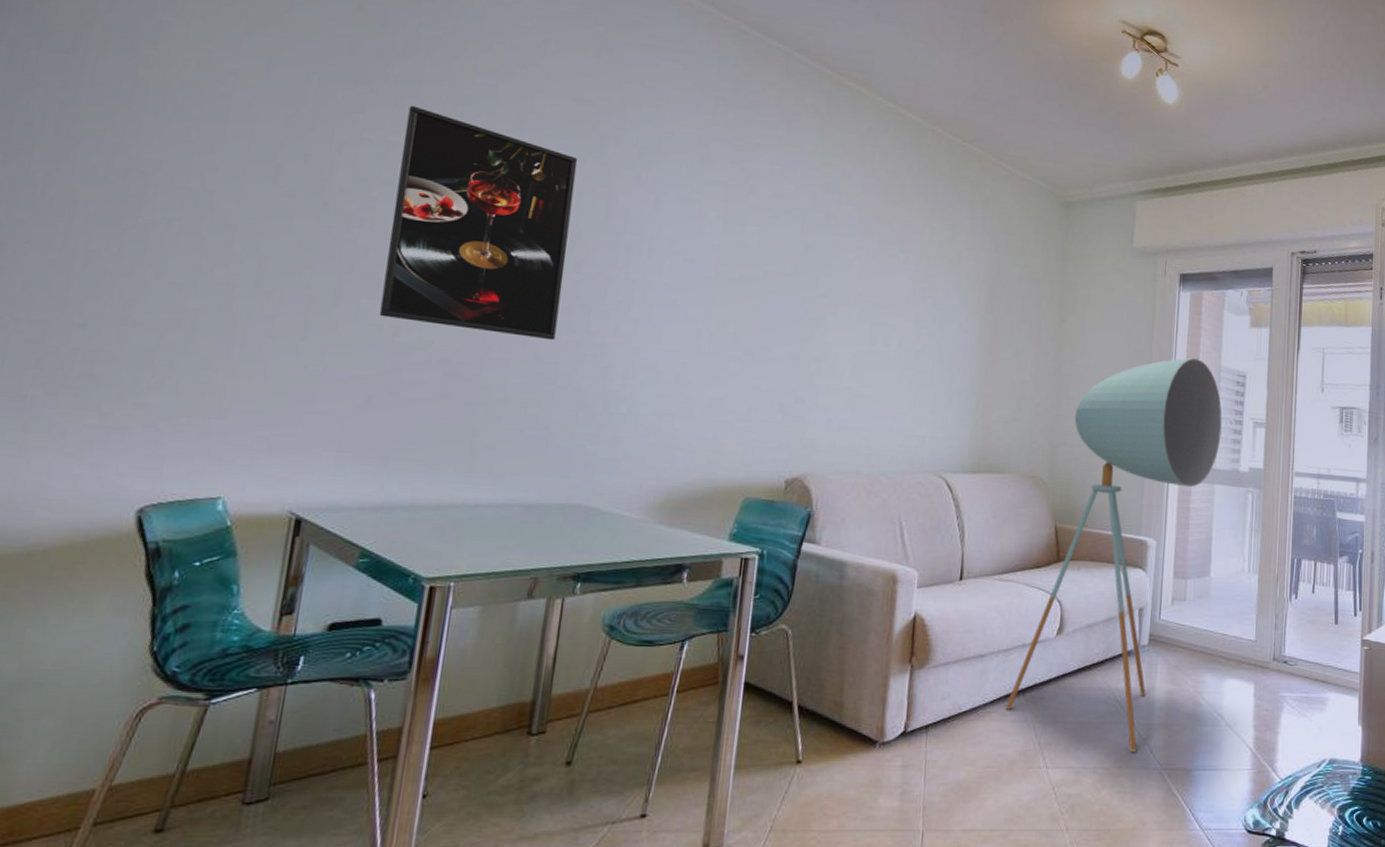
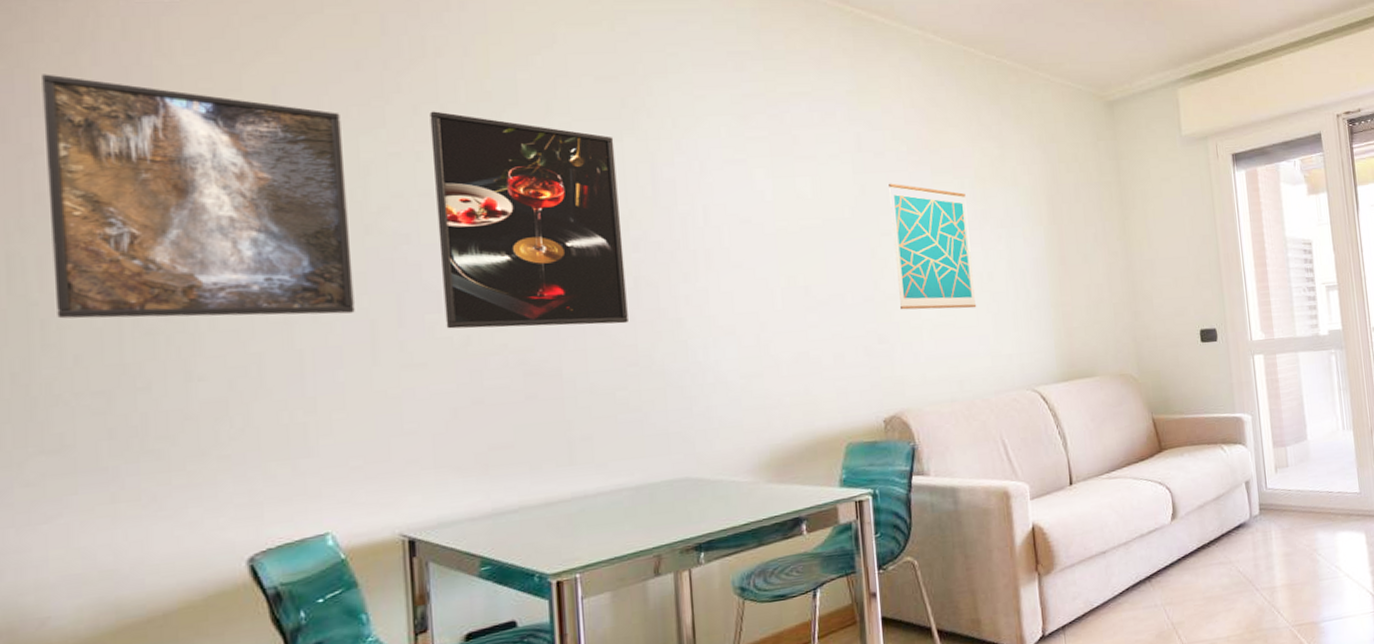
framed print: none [16,12,325,286] -> present [42,74,355,319]
wall art: none [822,246,908,384] -> present [889,183,977,310]
floor lamp: present [1005,358,1222,752] -> none [1134,234,1297,616]

